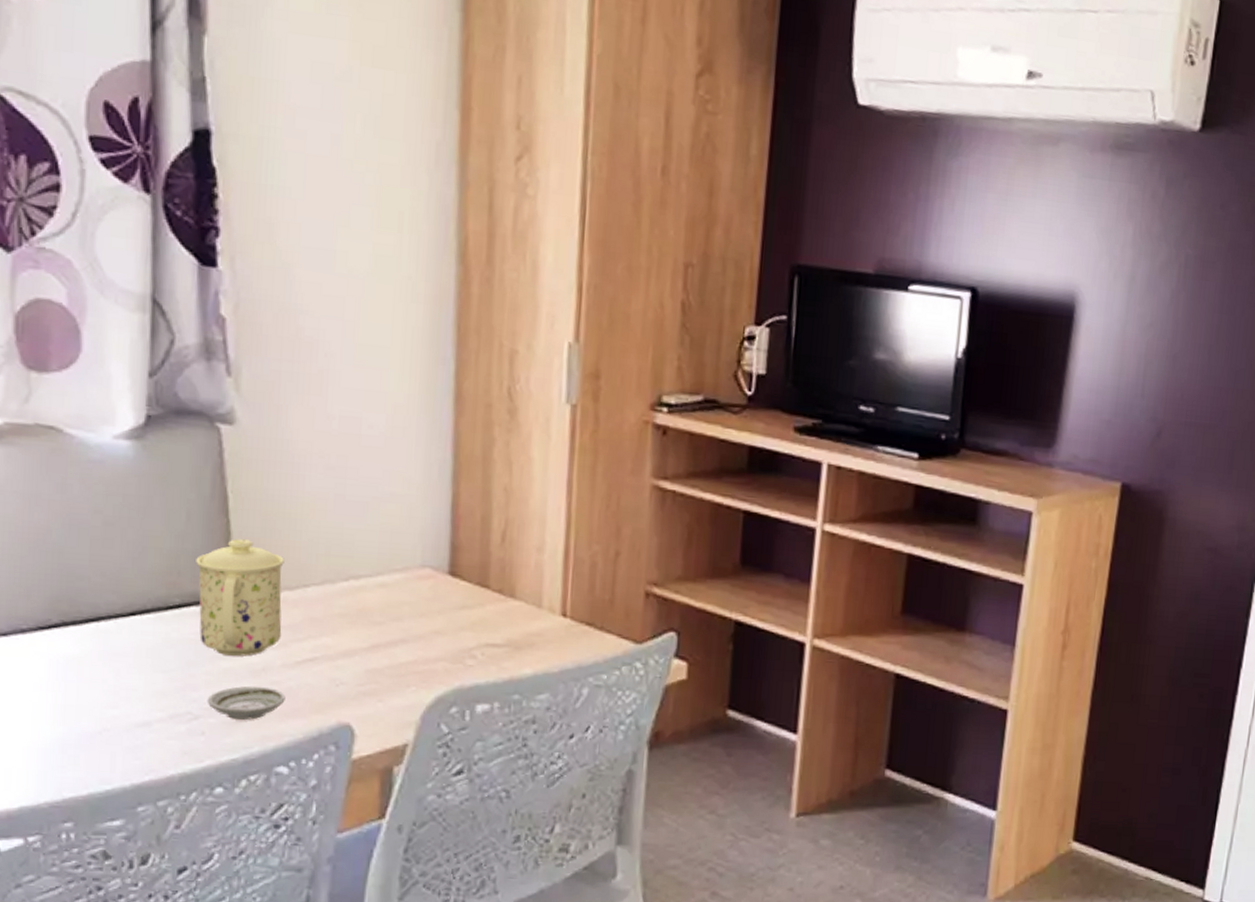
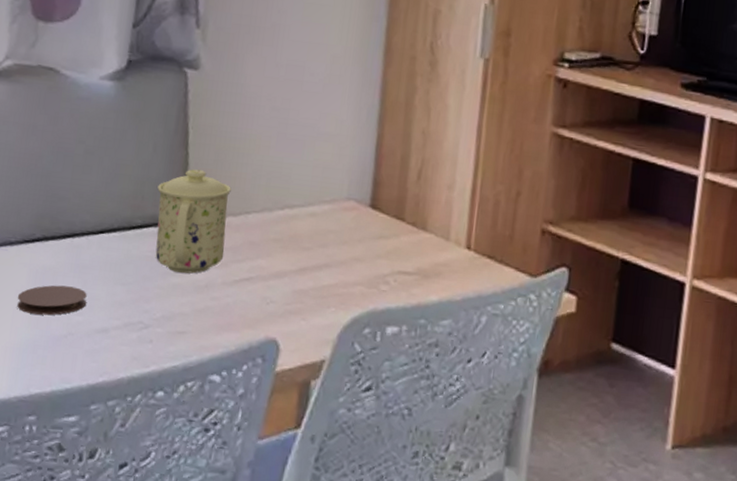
coaster: none [36,676,122,711] -> present [17,285,87,316]
saucer: present [207,686,286,720] -> none [156,300,223,331]

